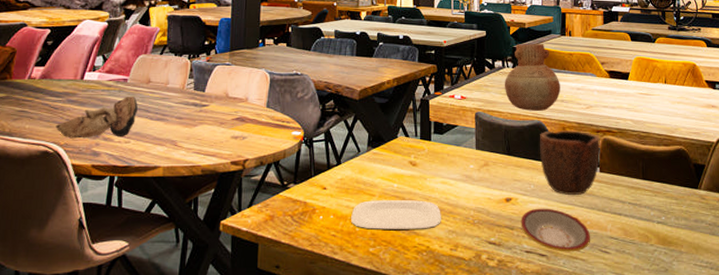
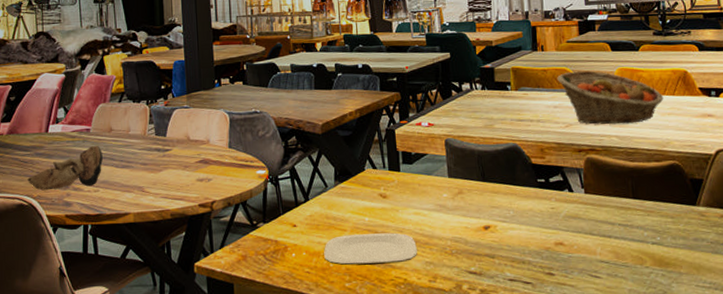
vase: present [504,43,560,111] -> none [473,61,536,134]
plate: present [521,208,590,252] -> none [501,234,579,279]
bowl: present [539,130,600,195] -> none [516,151,584,219]
fruit basket: none [582,57,675,109] -> present [557,70,664,125]

